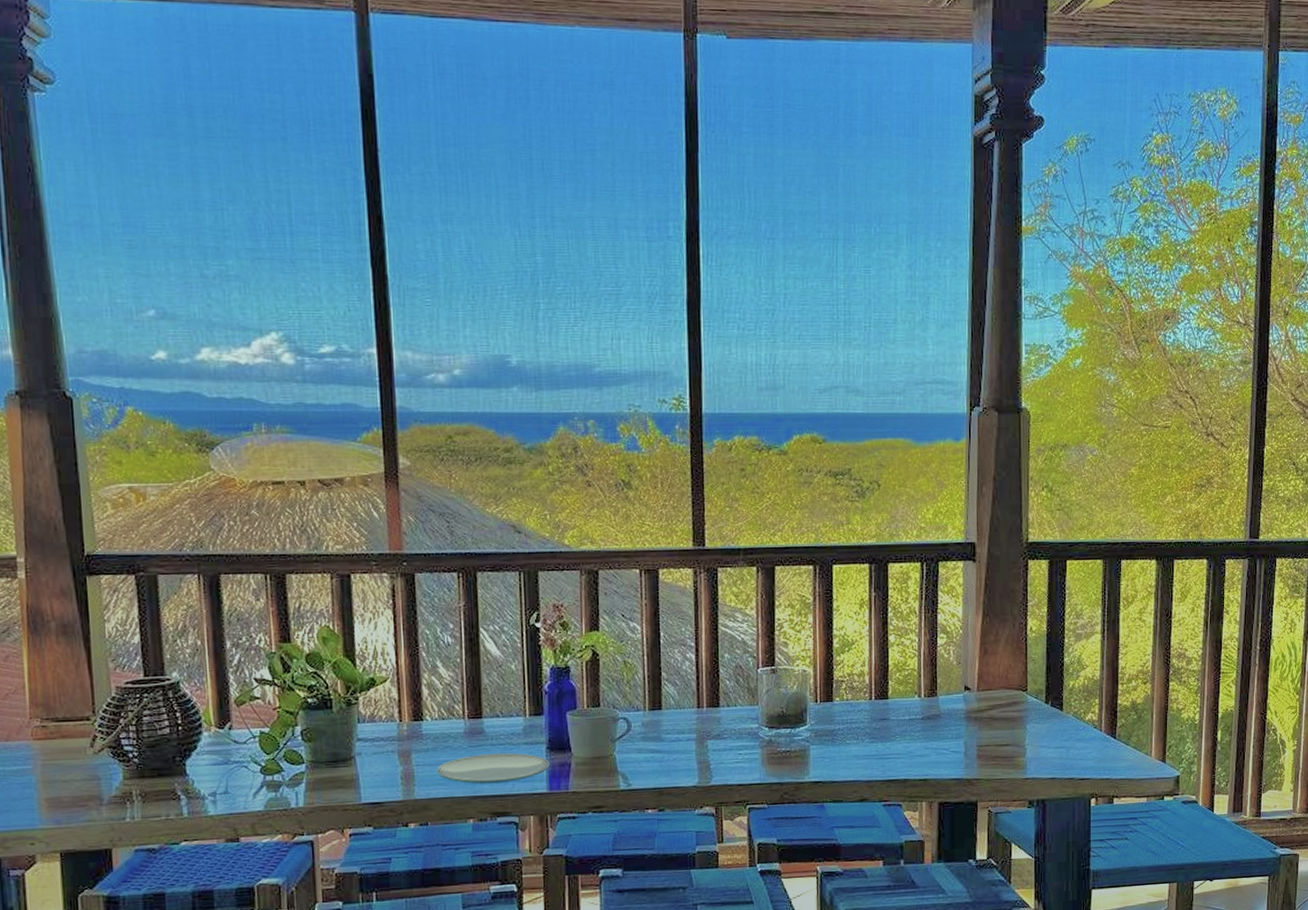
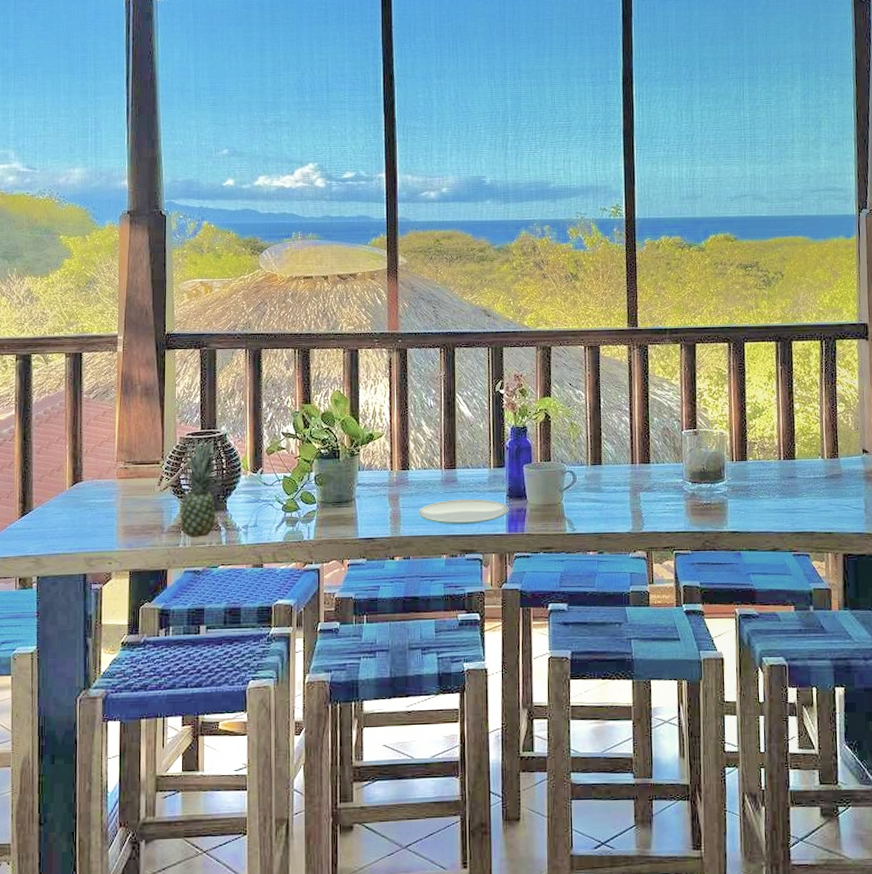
fruit: none [121,686,175,809] -> present [180,438,221,537]

